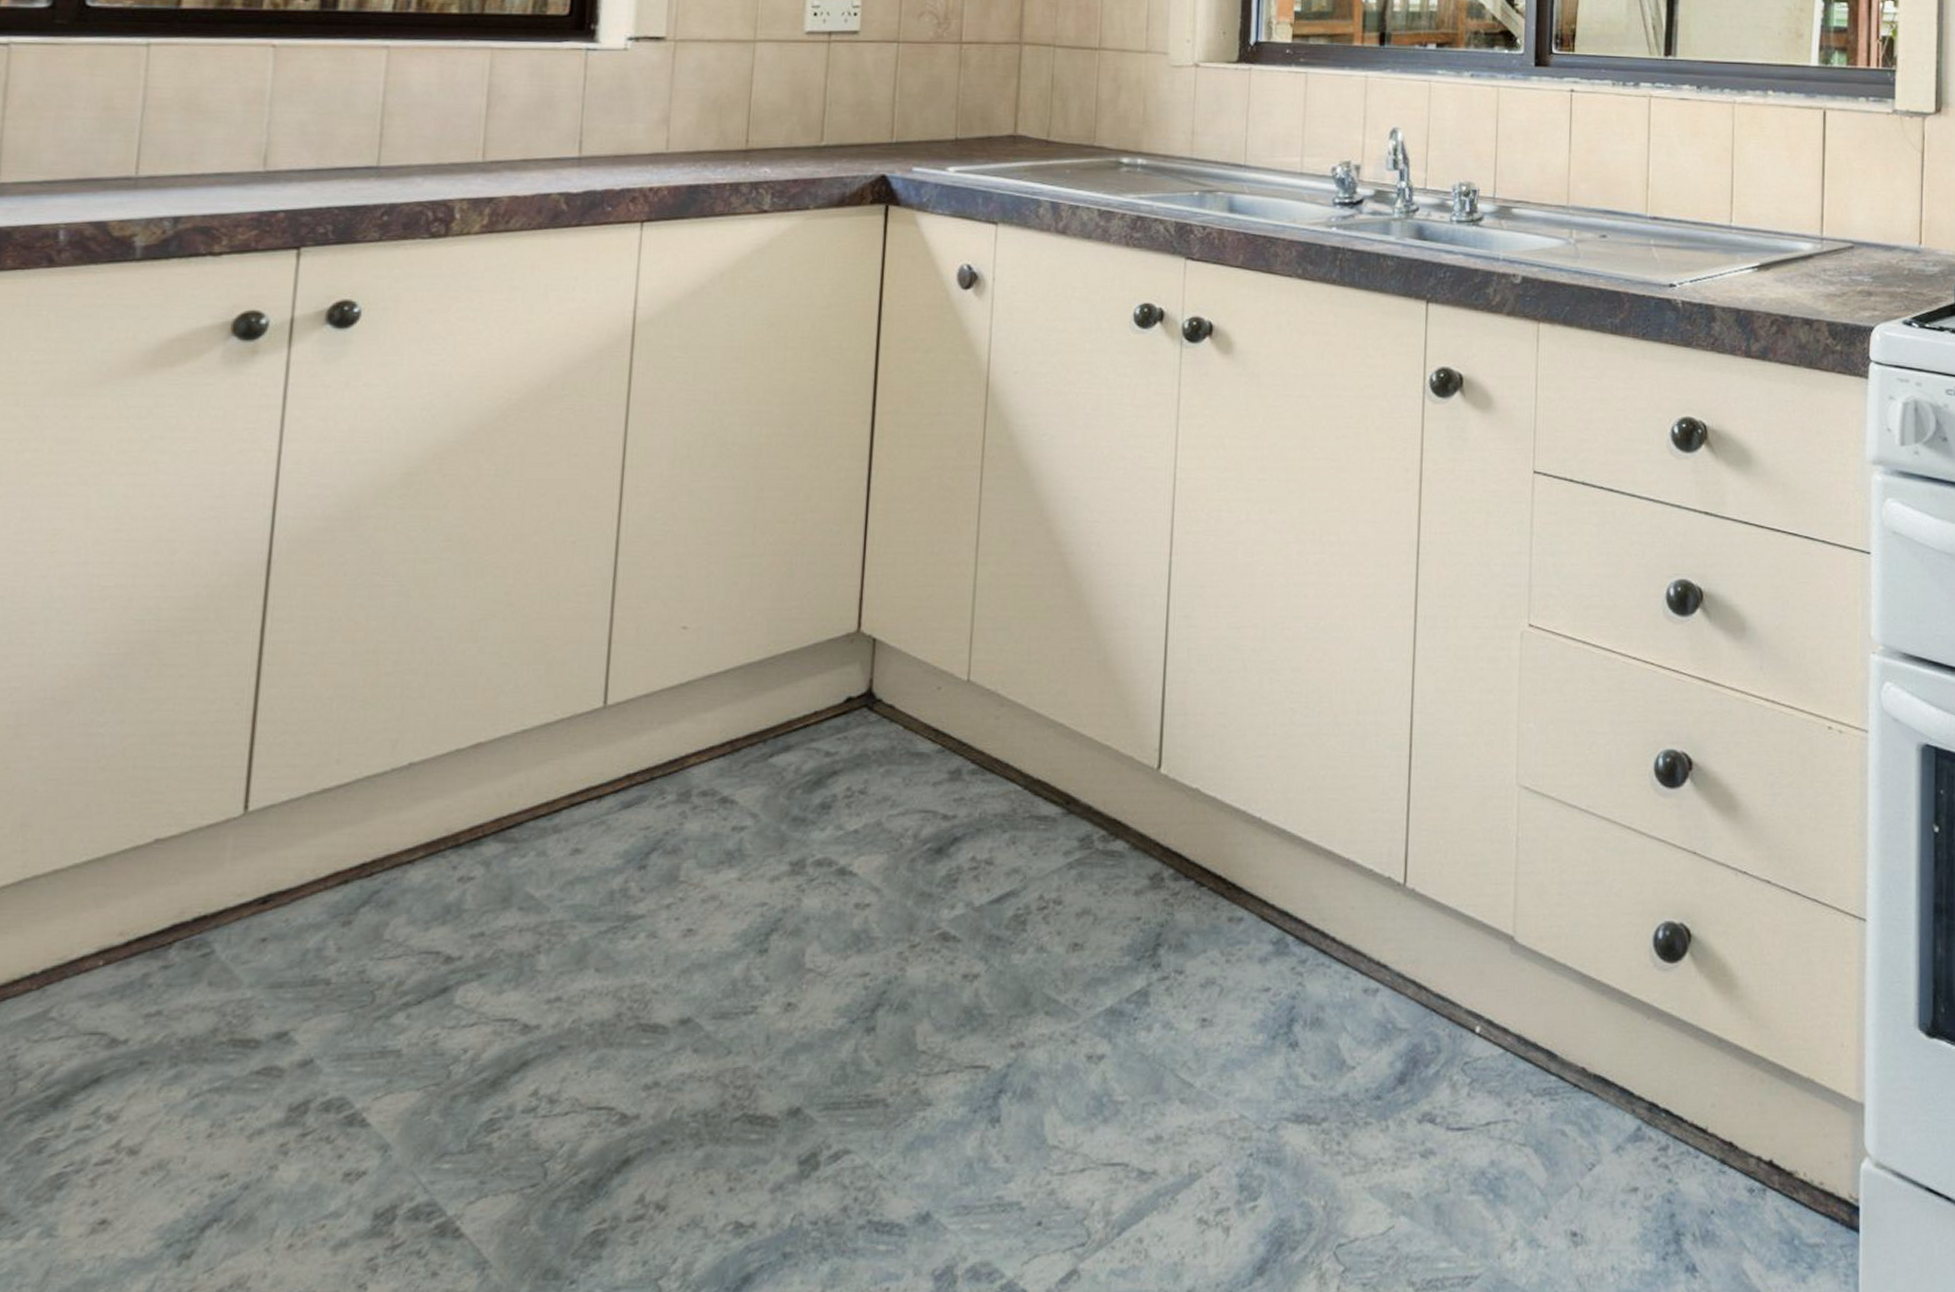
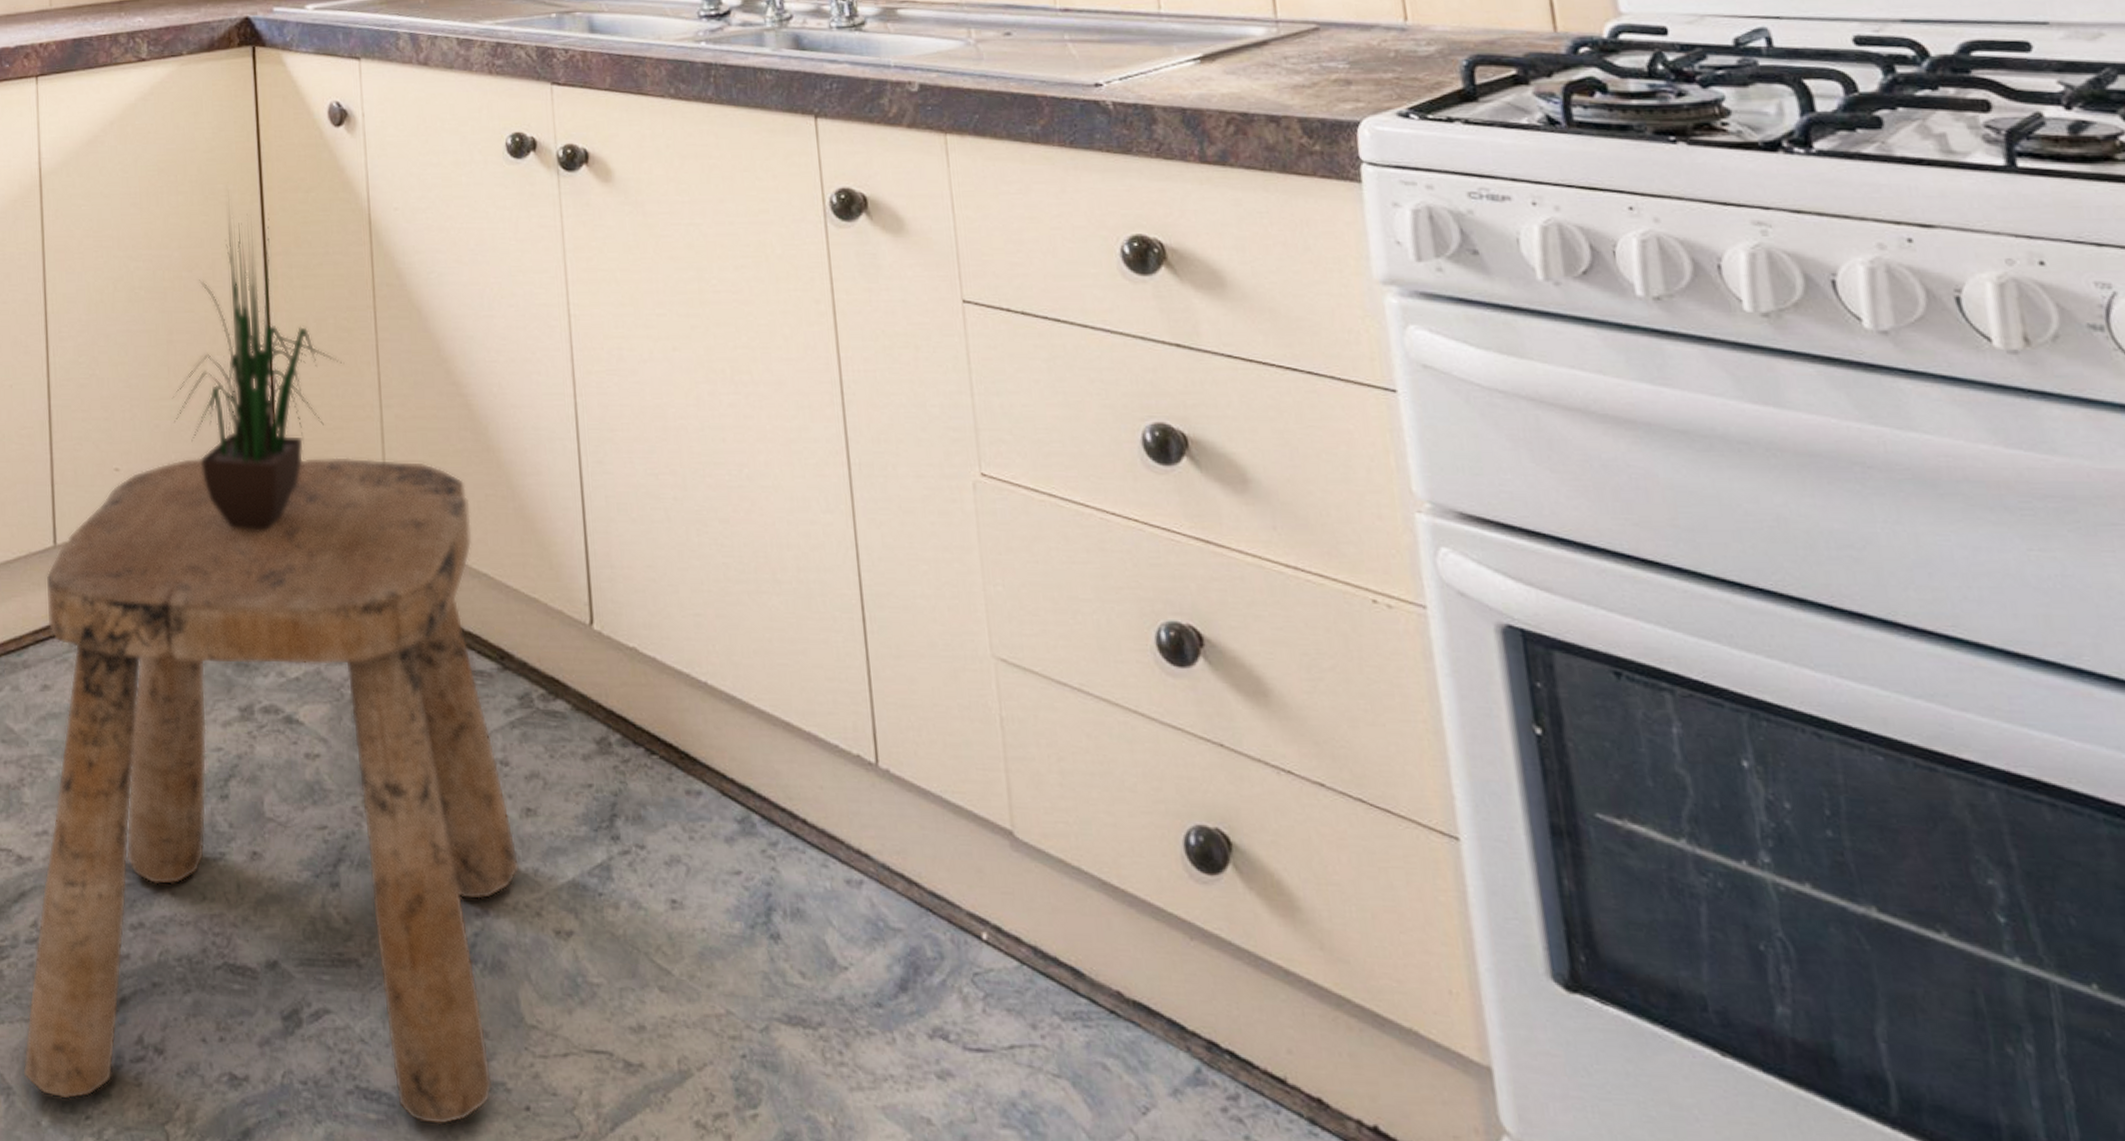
stool: none [504,614,1061,1267] -> present [23,457,520,1126]
potted plant: none [754,358,944,687] -> present [172,200,344,531]

